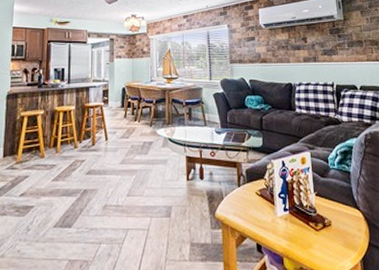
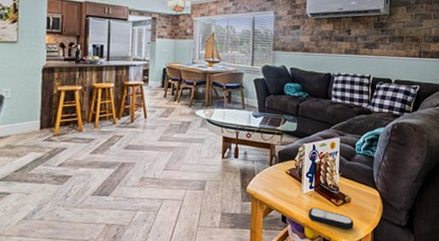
remote control: none [286,233,339,259] -> present [308,207,354,230]

